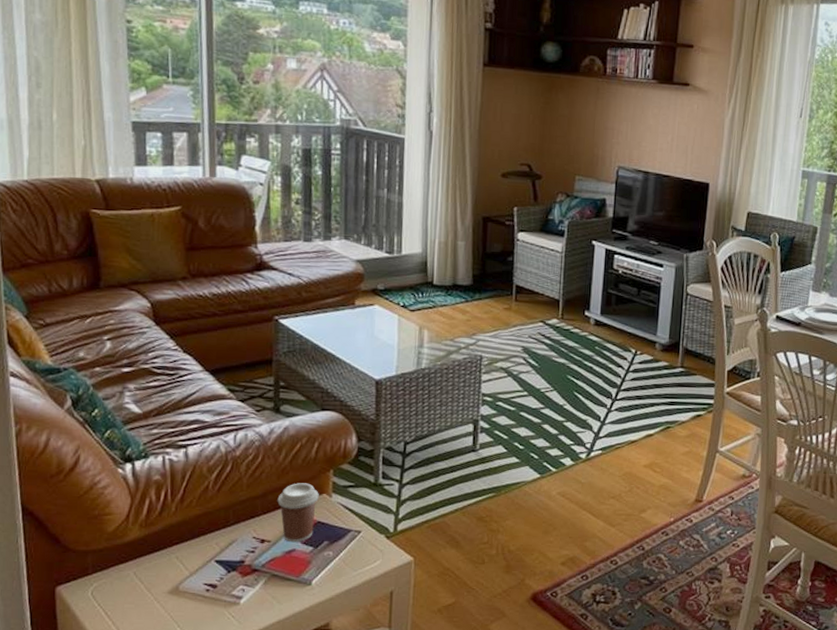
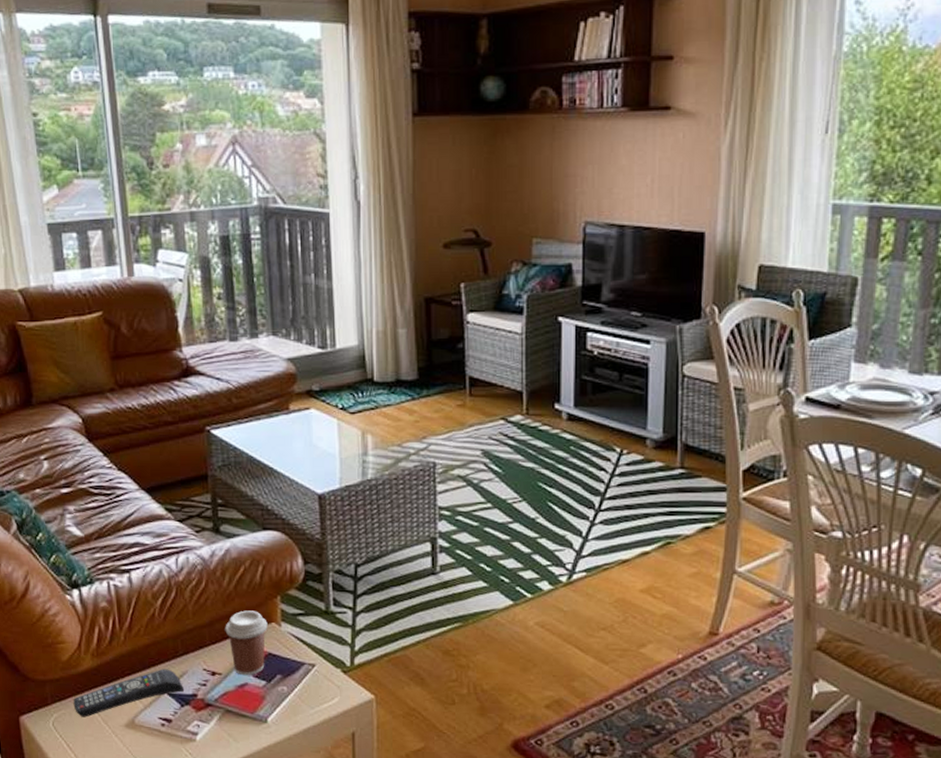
remote control: none [115,537,232,586] -> present [73,668,184,718]

